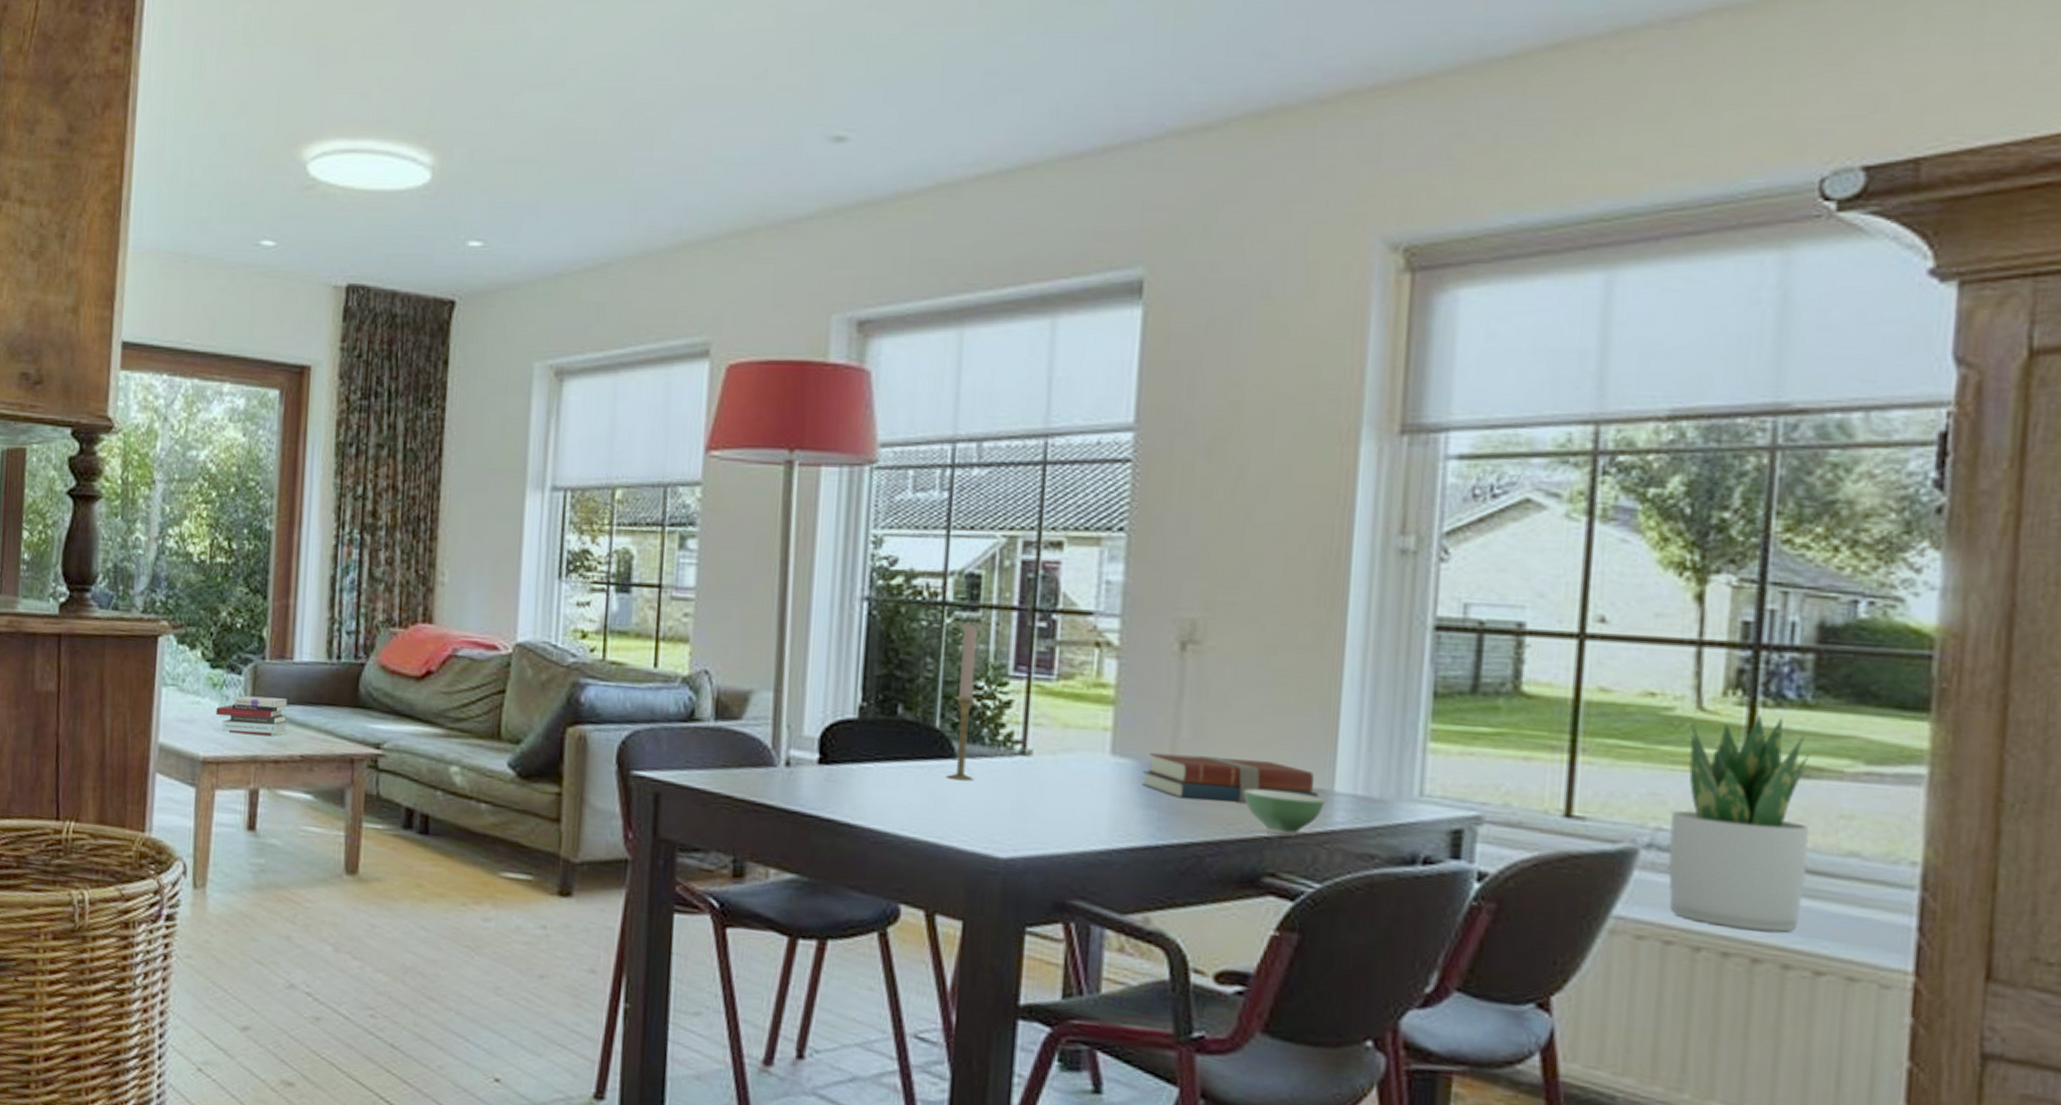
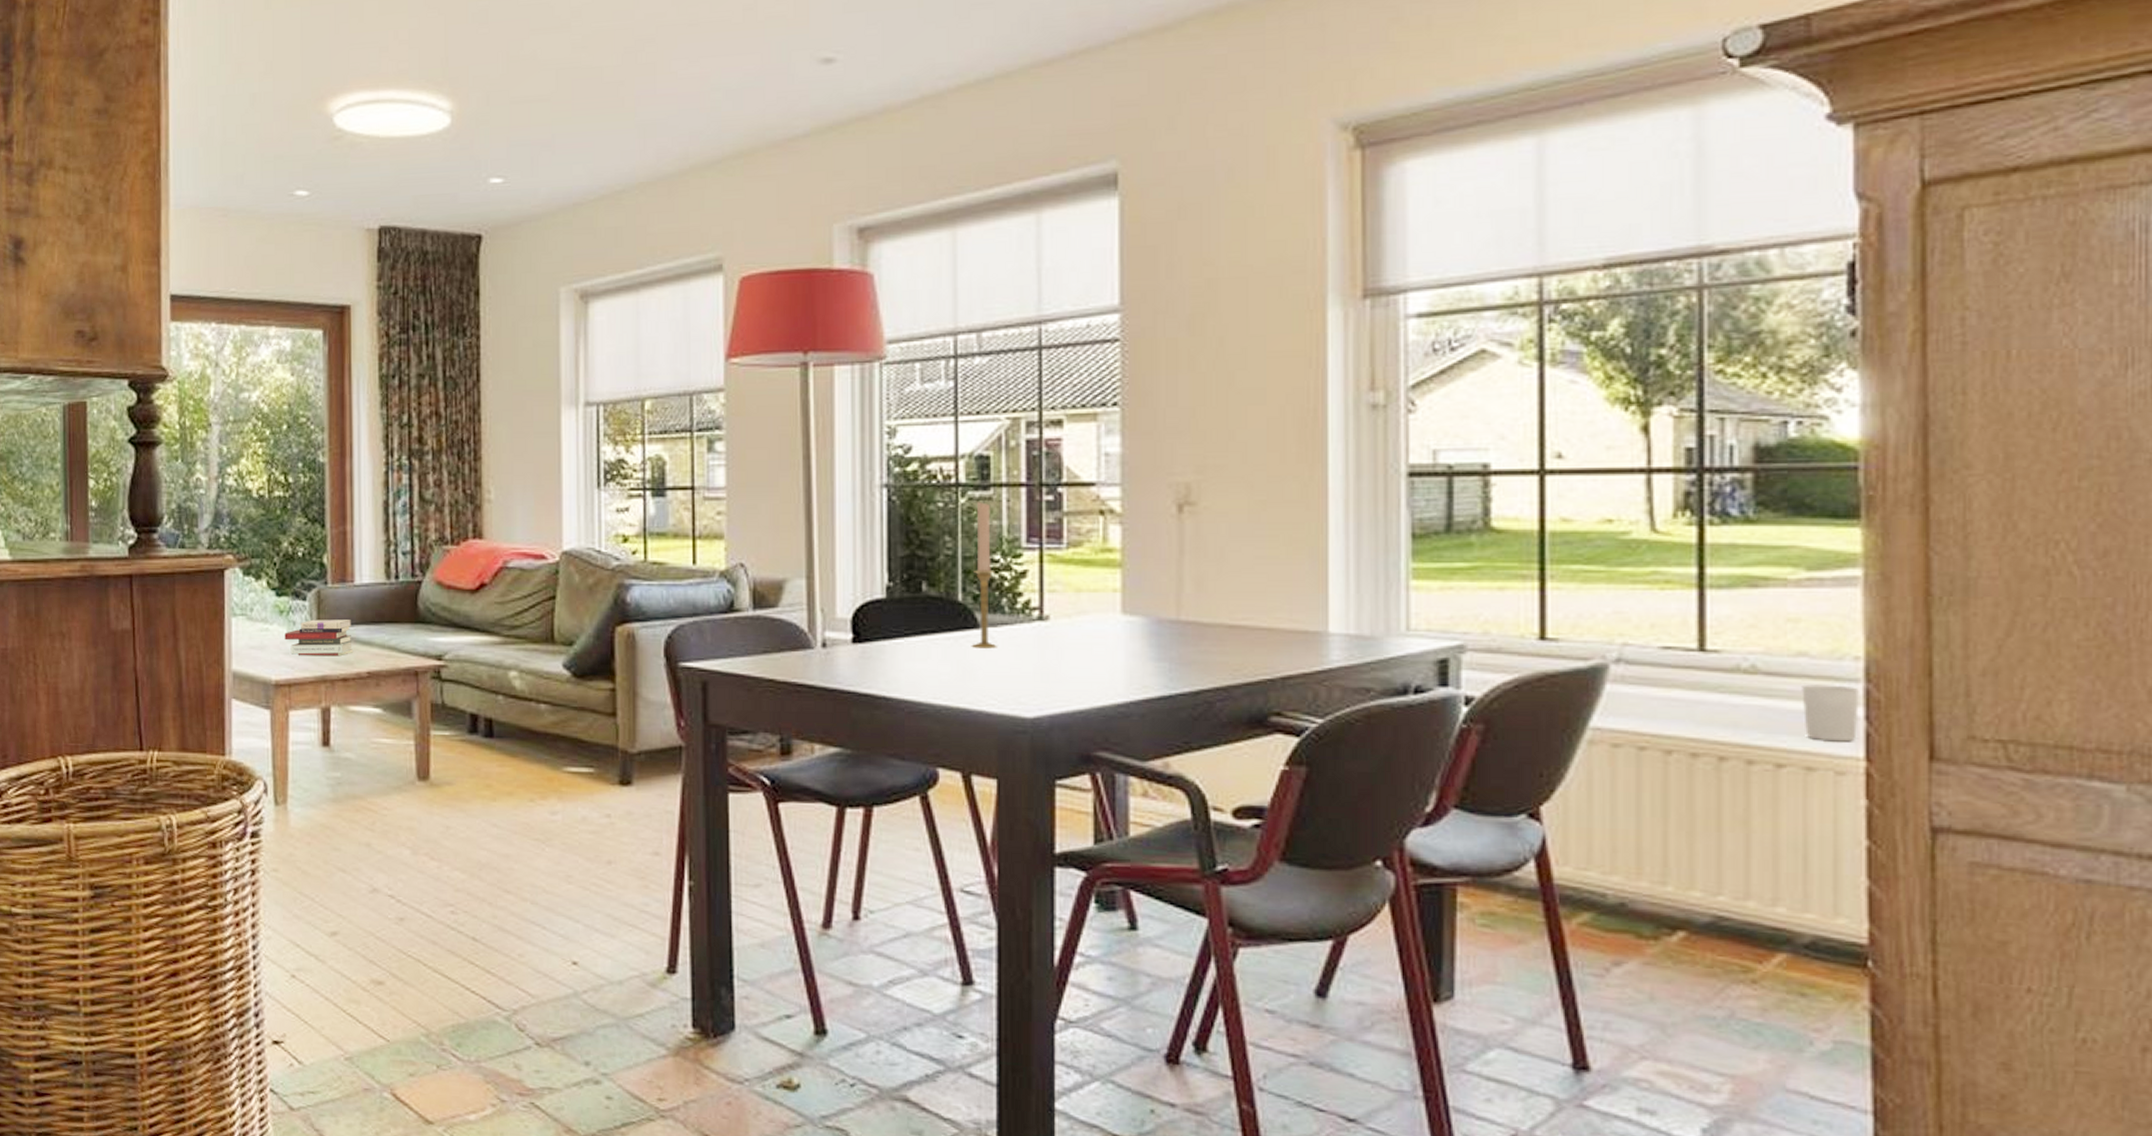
books: present [1142,752,1319,804] -> none [1153,608,1315,650]
bowl: present [1242,788,1326,837] -> none [1245,635,1322,677]
planter: present [1667,714,1810,932] -> none [1636,532,1761,731]
candle holder: none [1849,888,1914,954] -> present [1802,684,1859,742]

